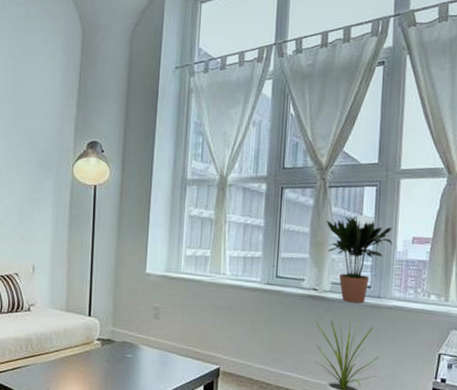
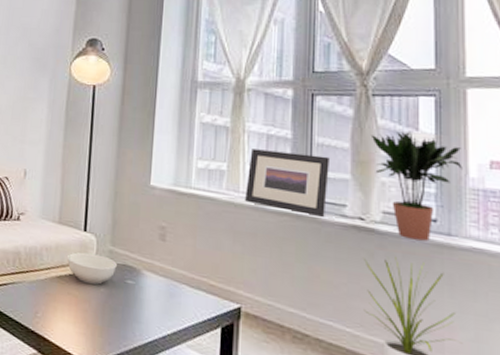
bowl: none [73,334,118,360] -> present [66,252,117,285]
picture frame: none [225,236,293,290] -> present [245,148,329,217]

